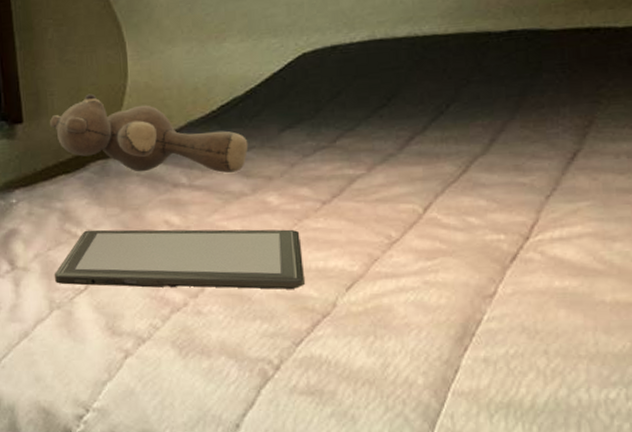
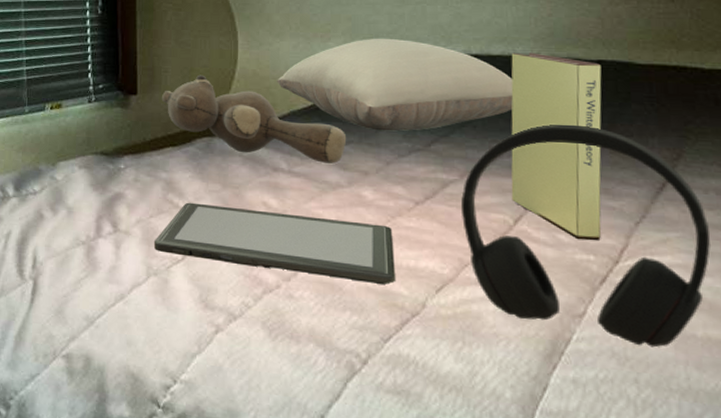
pillow: none [171,31,421,132] -> present [277,38,514,132]
headphones: none [368,102,621,318] -> present [460,124,711,348]
book: none [417,30,512,221] -> present [511,52,602,242]

